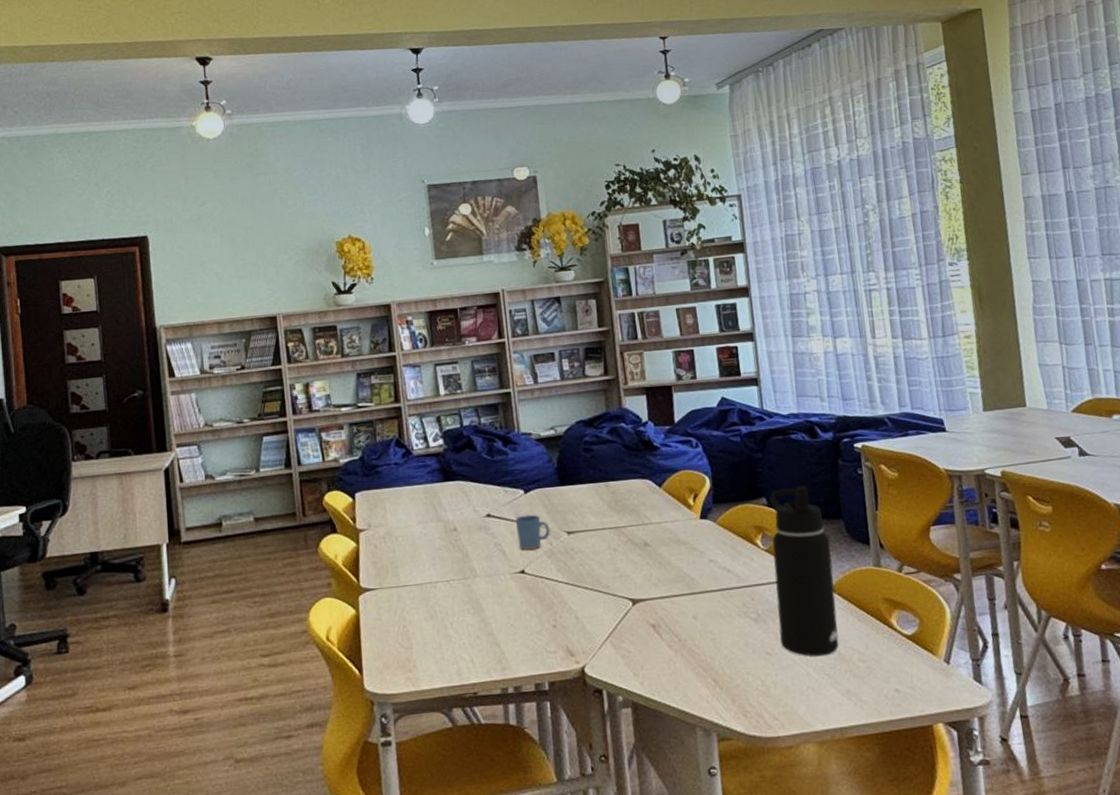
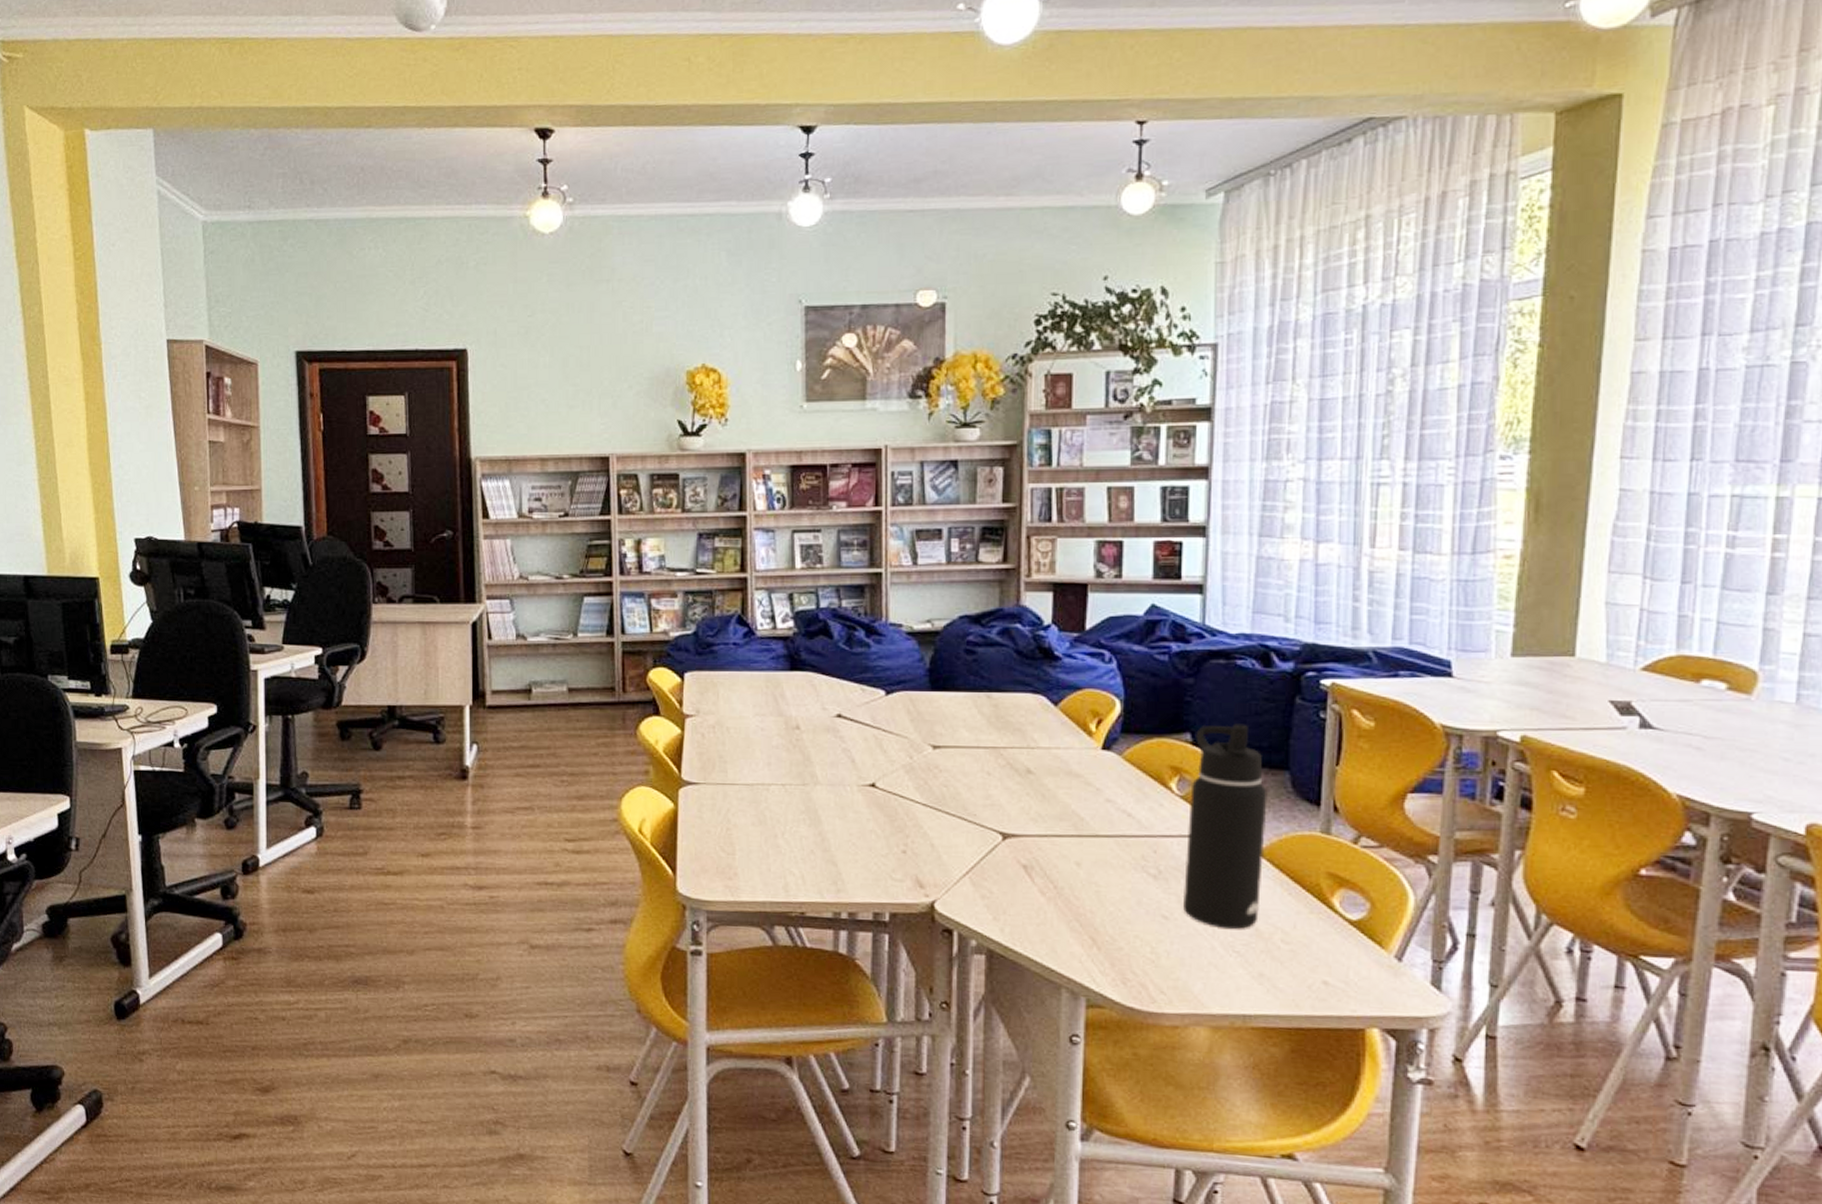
mug: present [516,514,550,550] -> none [871,720,912,762]

